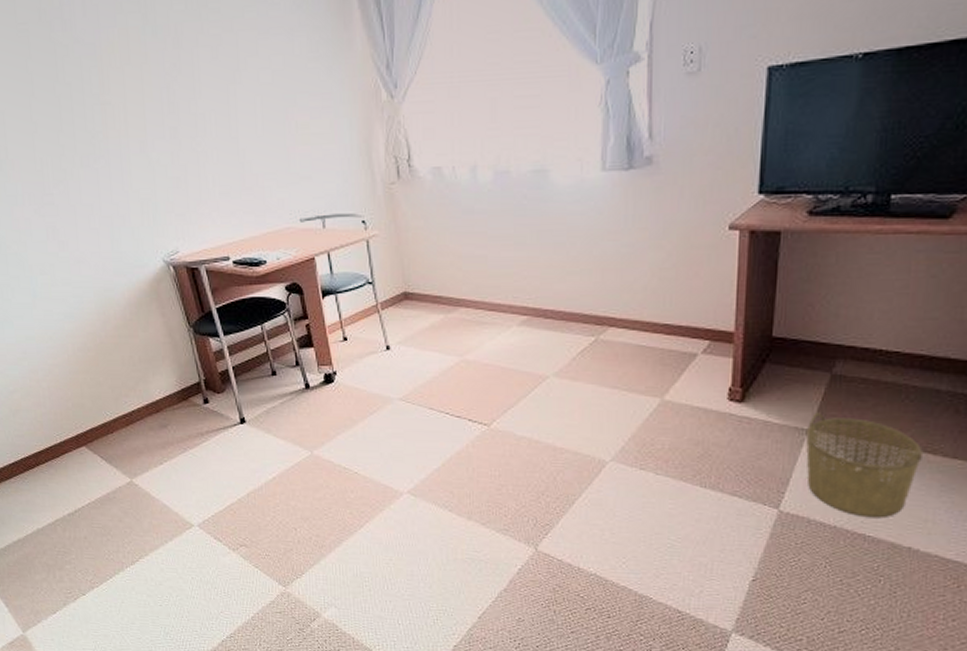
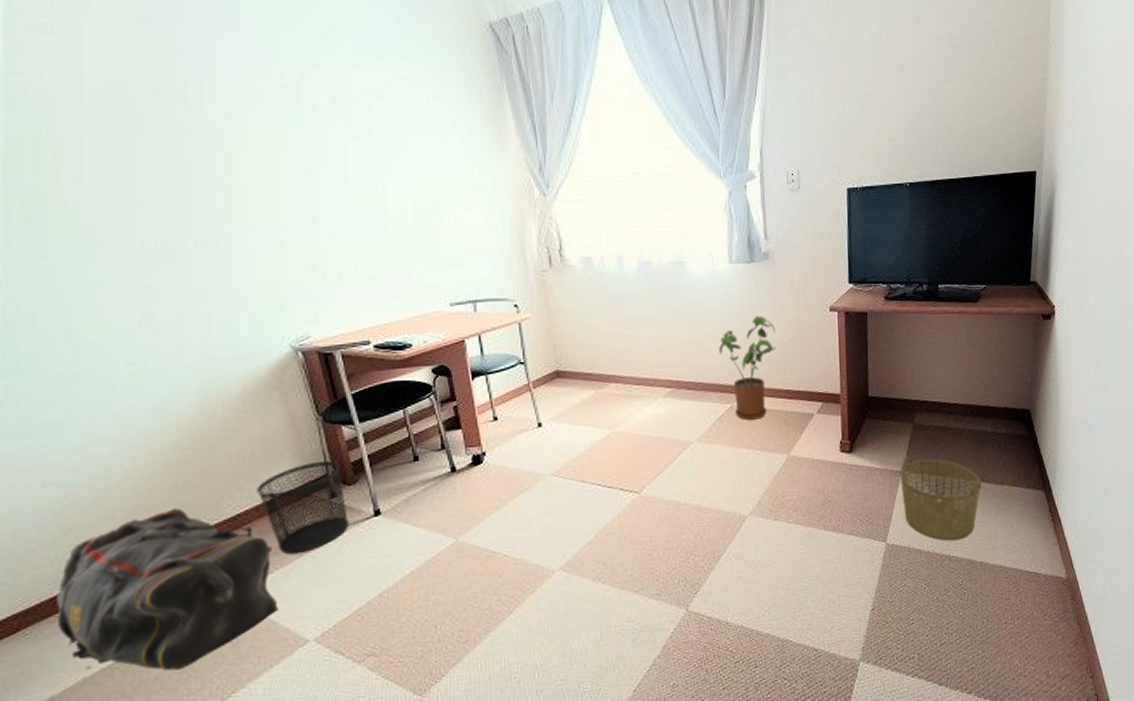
duffel bag: none [13,401,169,533] -> present [57,508,278,671]
waste bin: none [145,369,219,449] -> present [257,460,348,554]
house plant: none [585,234,655,356] -> present [719,315,776,420]

